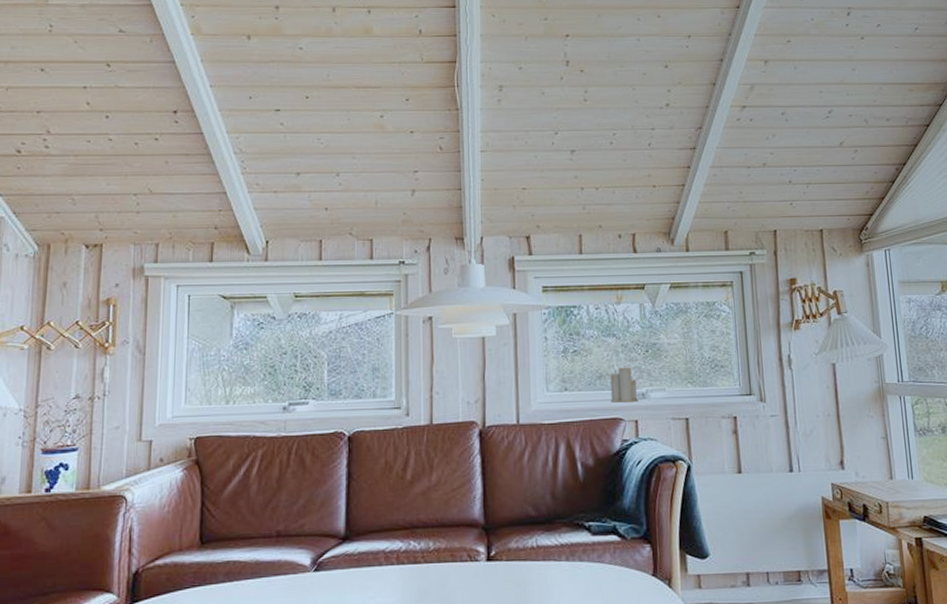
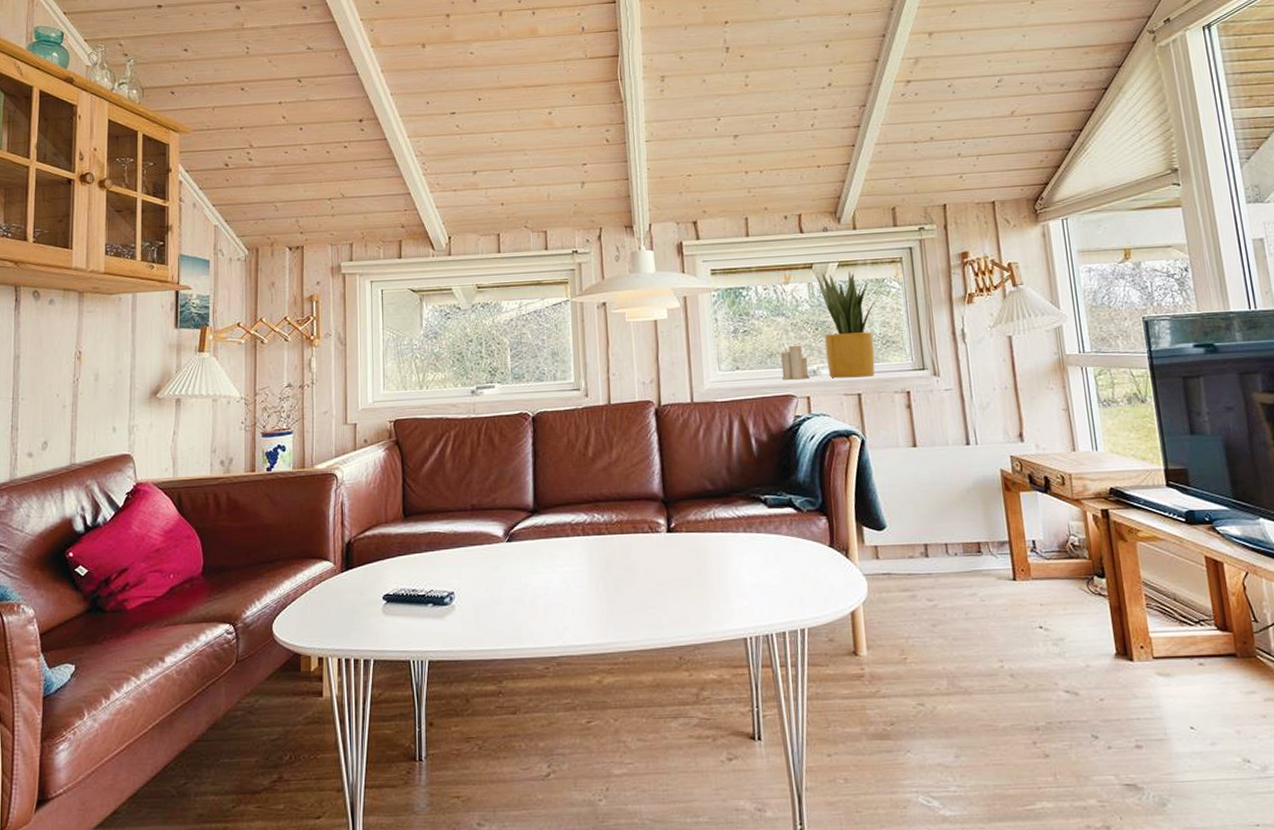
planter: none [649,293,709,402] -> present [817,271,879,379]

